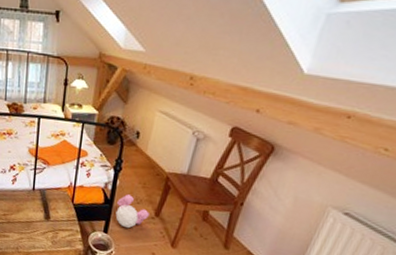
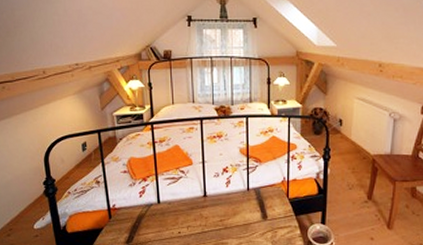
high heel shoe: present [115,194,149,228] -> none [330,182,362,215]

